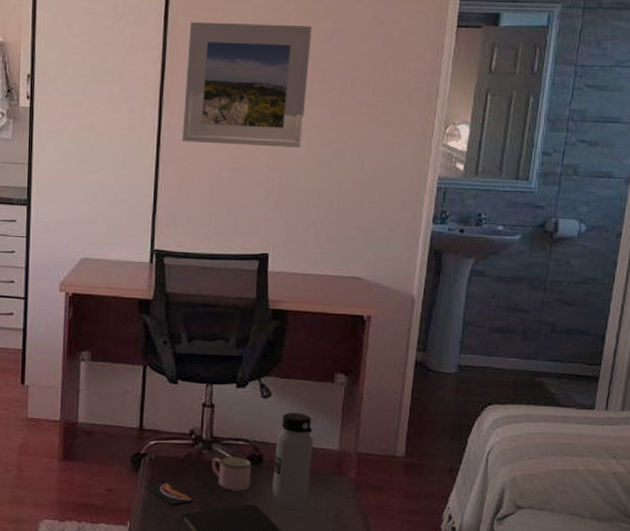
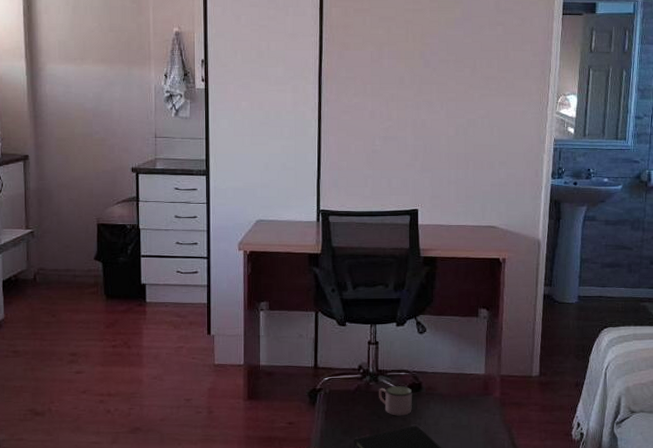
smartphone: present [146,482,194,507] -> none [322,412,364,434]
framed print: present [182,22,313,147] -> none [339,12,445,118]
water bottle: present [271,412,313,510] -> none [430,344,463,429]

